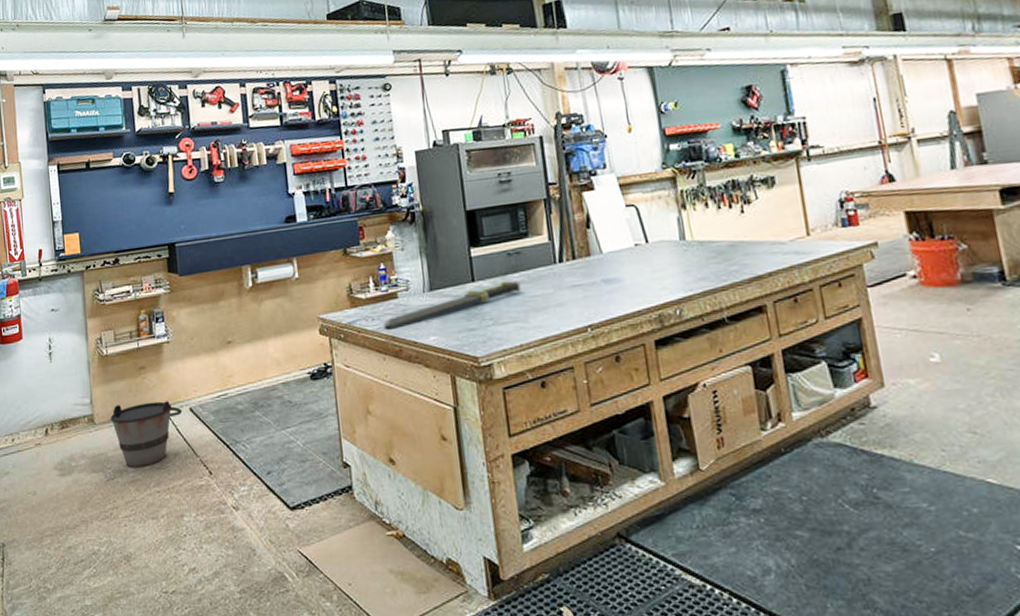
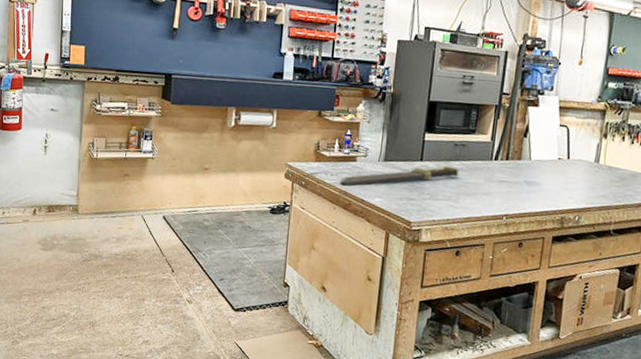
bucket: present [110,401,183,468] -> none [92,201,157,256]

